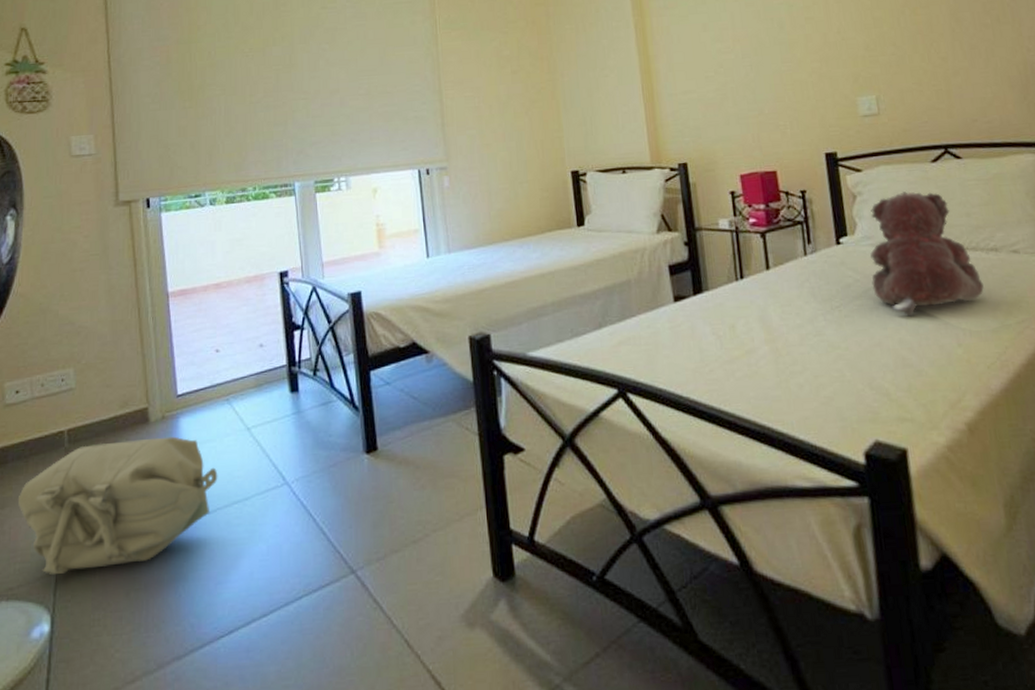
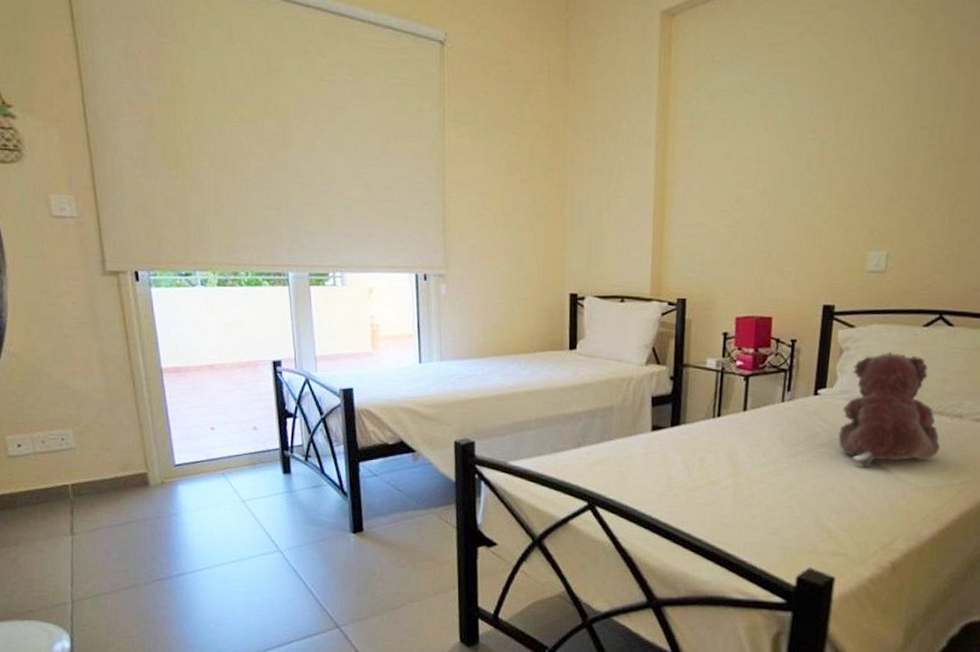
duffel bag: present [17,436,218,576] -> none [29,499,216,604]

